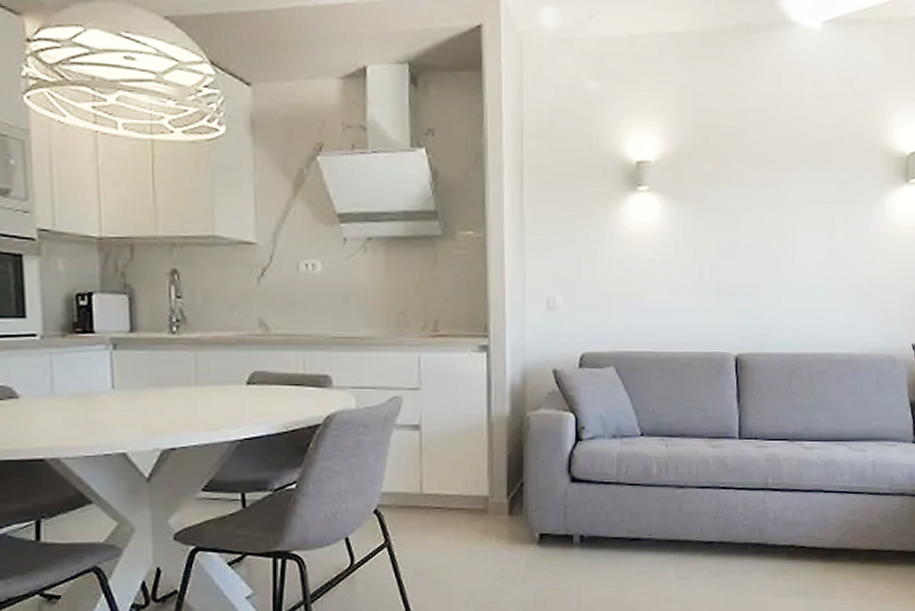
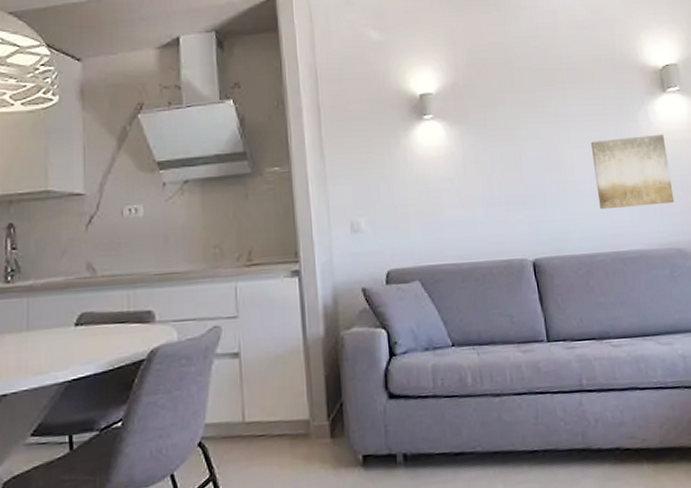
wall art: none [814,230,898,308] -> present [590,134,675,210]

